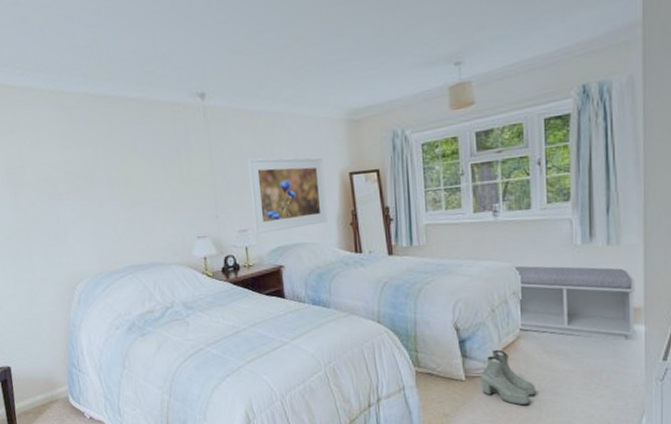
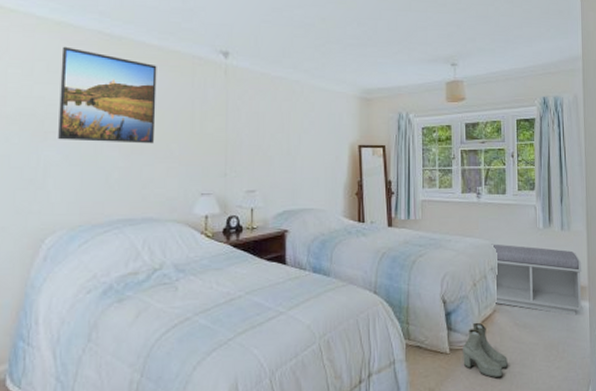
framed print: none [59,113,149,200] -> present [58,46,157,144]
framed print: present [247,157,328,235] -> none [263,120,336,197]

